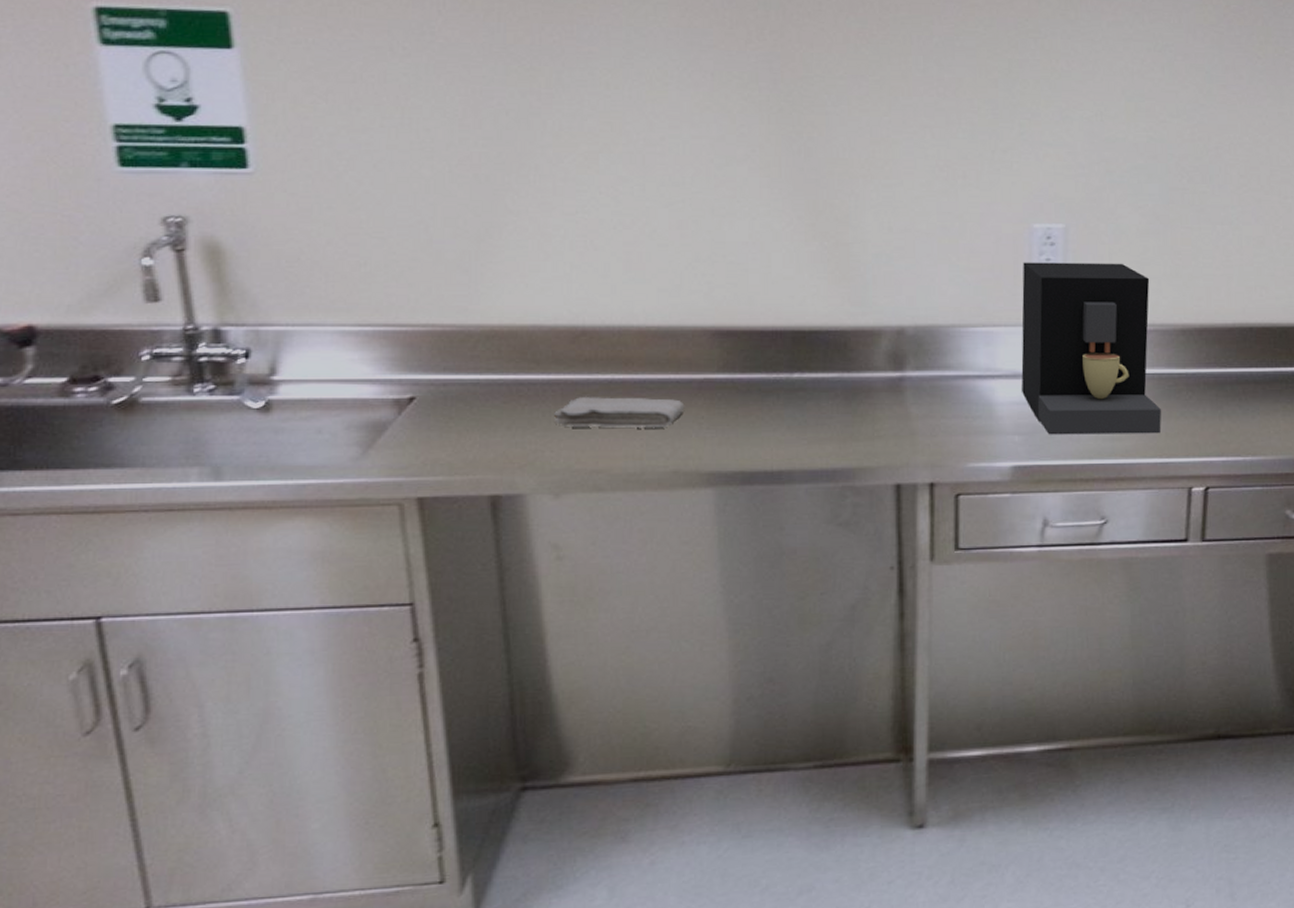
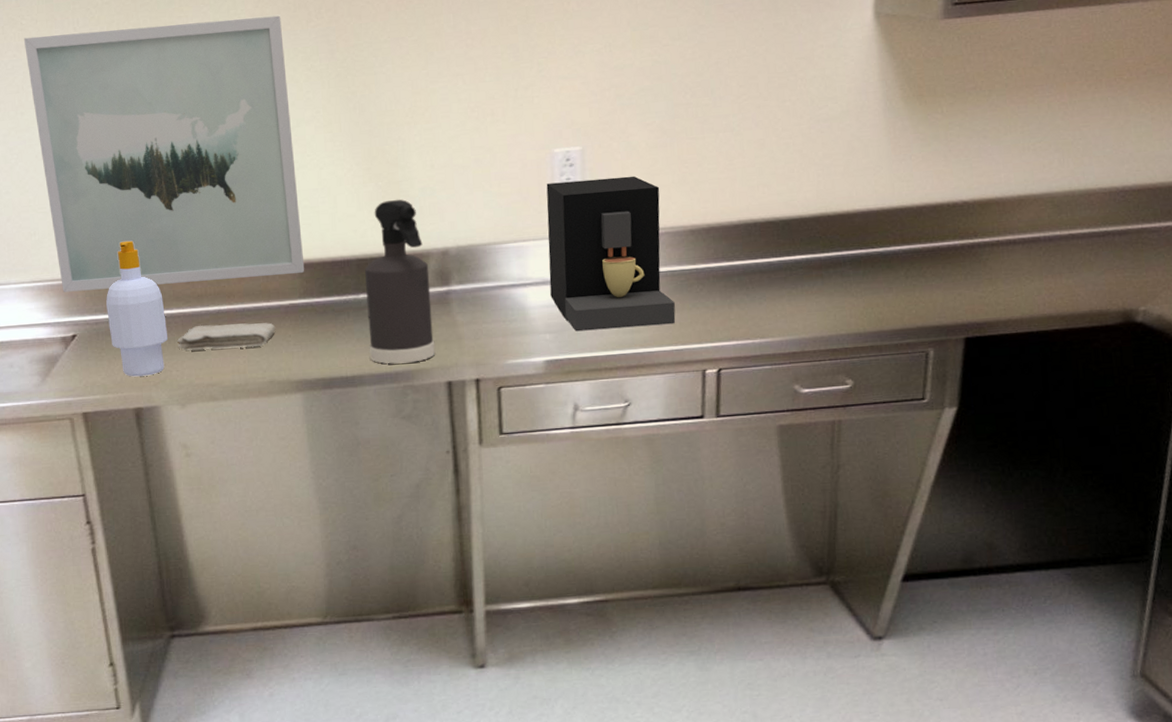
wall art: none [367,14,726,343] -> present [23,15,305,292]
soap bottle: none [460,283,541,456] -> present [106,240,168,377]
spray bottle: none [802,264,883,459] -> present [365,199,436,364]

